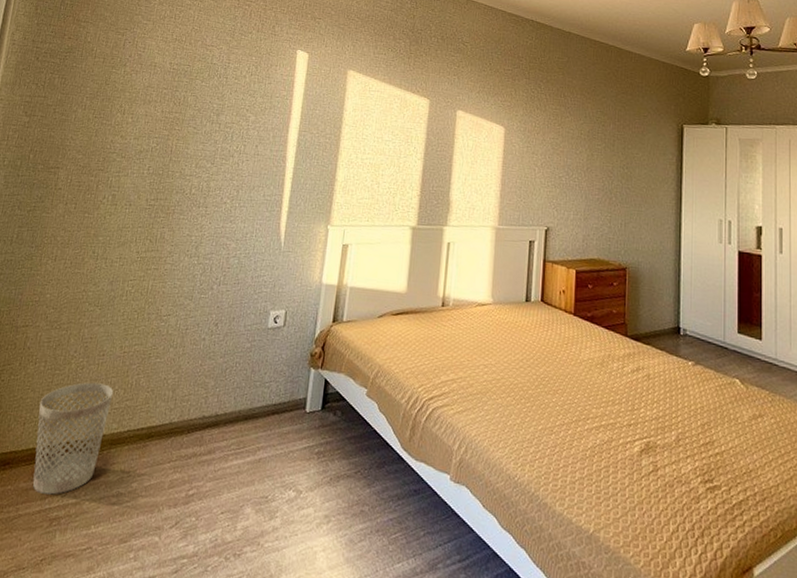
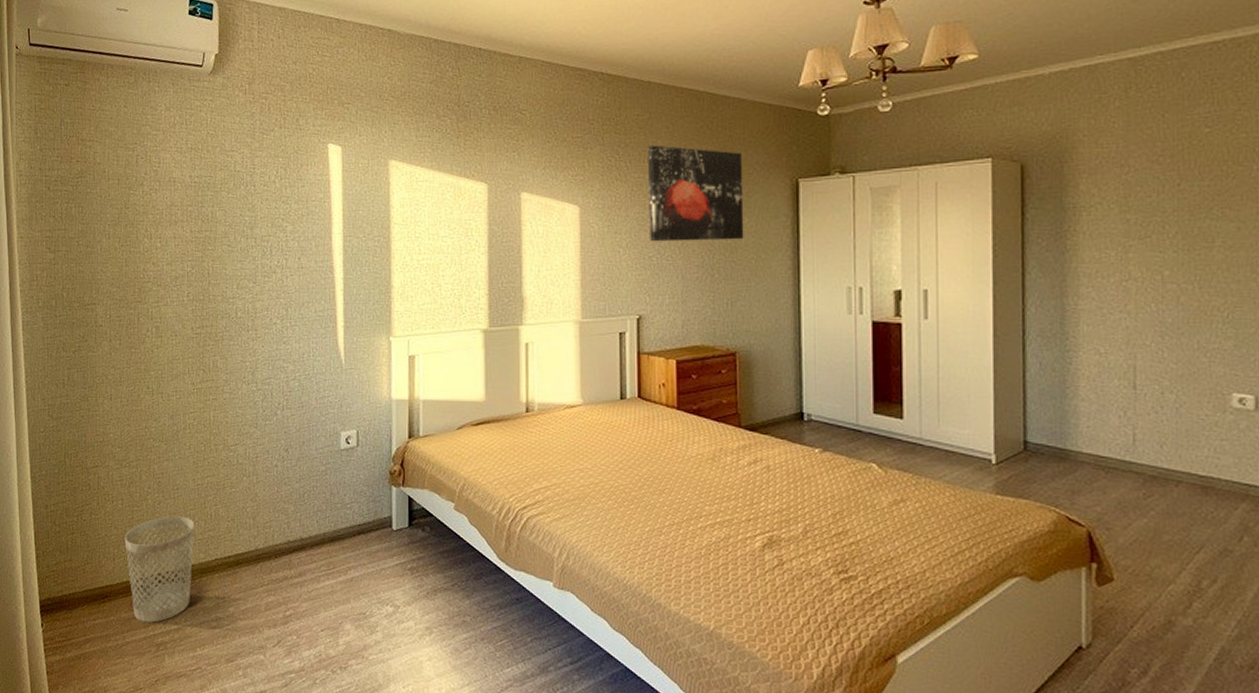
wall art: none [561,83,640,170] -> present [648,145,744,242]

